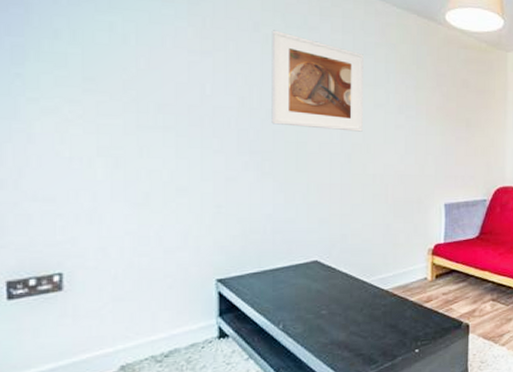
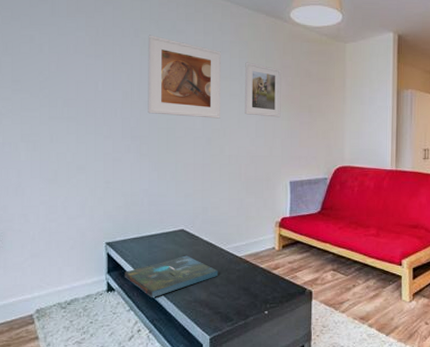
board game: none [242,291,361,343] -> present [125,255,219,298]
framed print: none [392,68,435,132] -> present [245,62,282,118]

